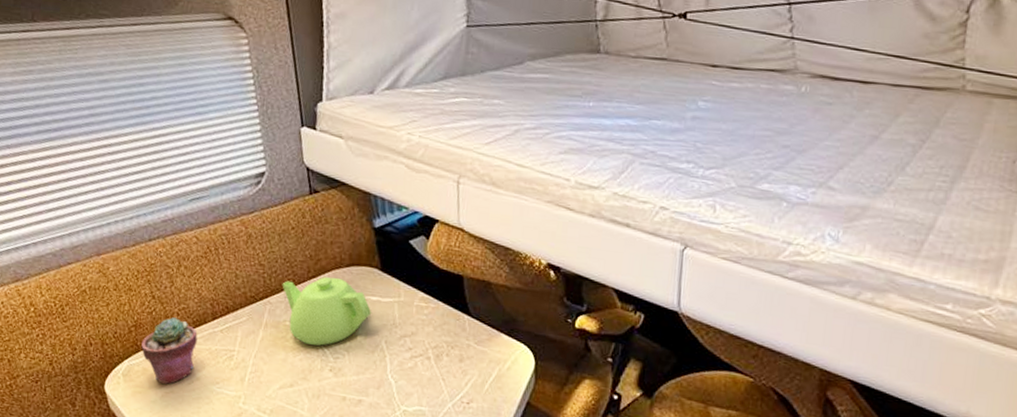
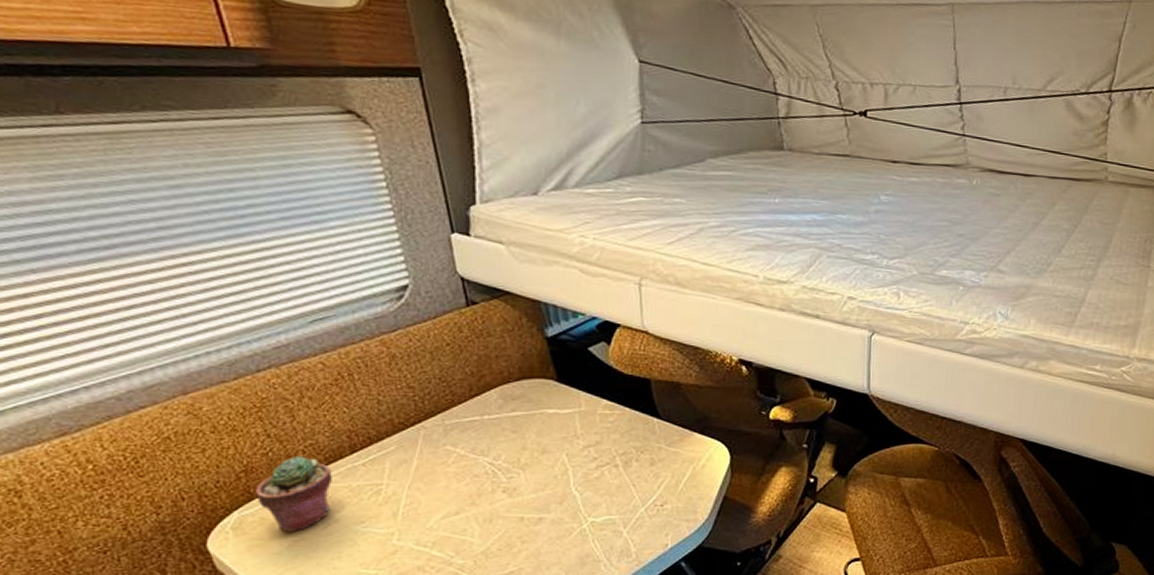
teapot: present [282,277,372,346] -> none [438,394,549,468]

